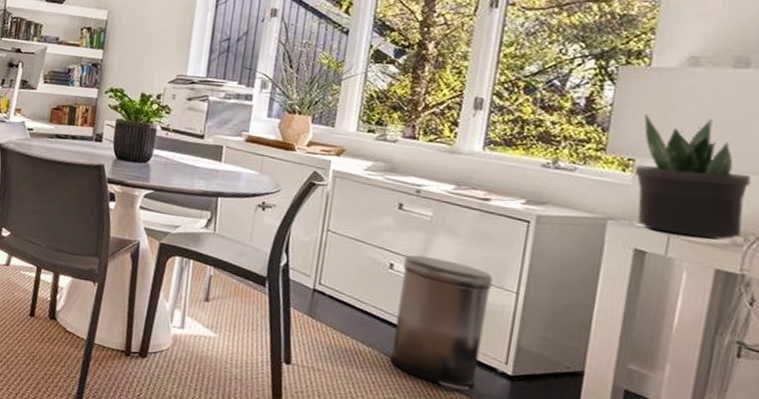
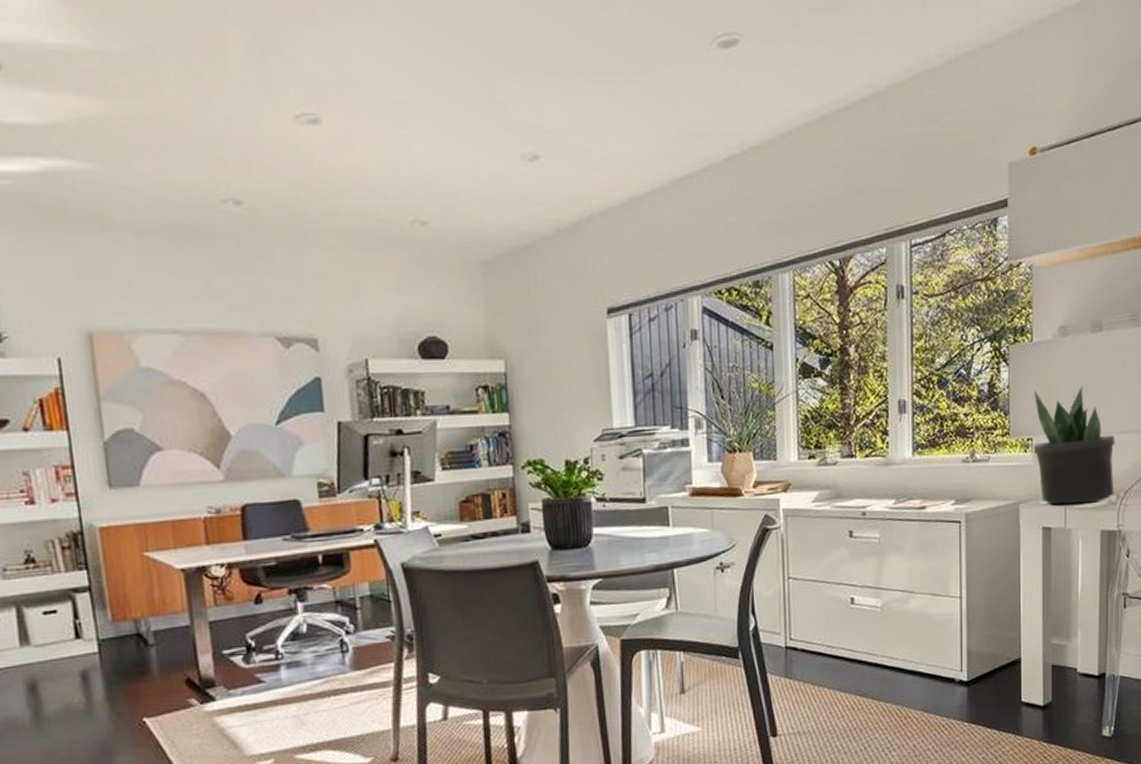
pedal bin: present [390,254,494,391] -> none [863,580,940,712]

